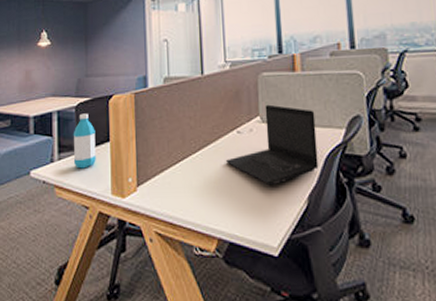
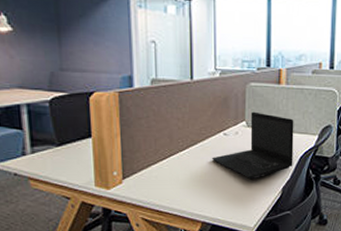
water bottle: present [73,113,96,169] -> none [47,108,77,162]

